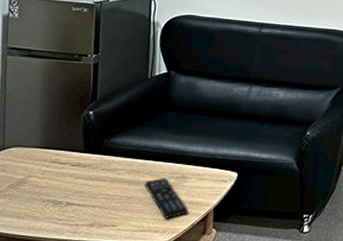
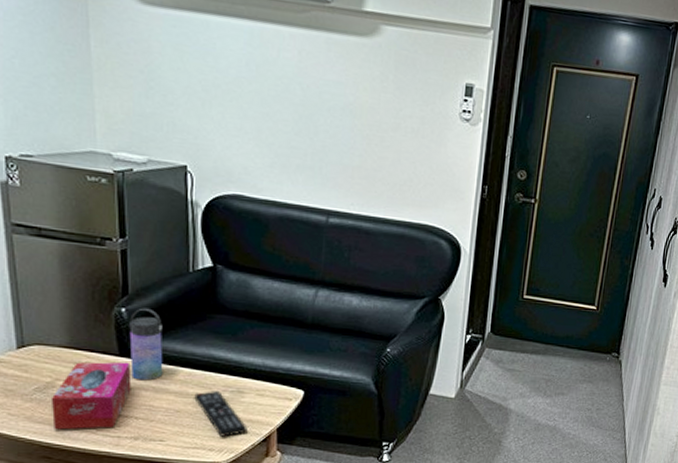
tissue box: none [20,157,93,222] -> present [50,362,132,430]
water bottle: none [93,110,123,173] -> present [128,308,163,381]

